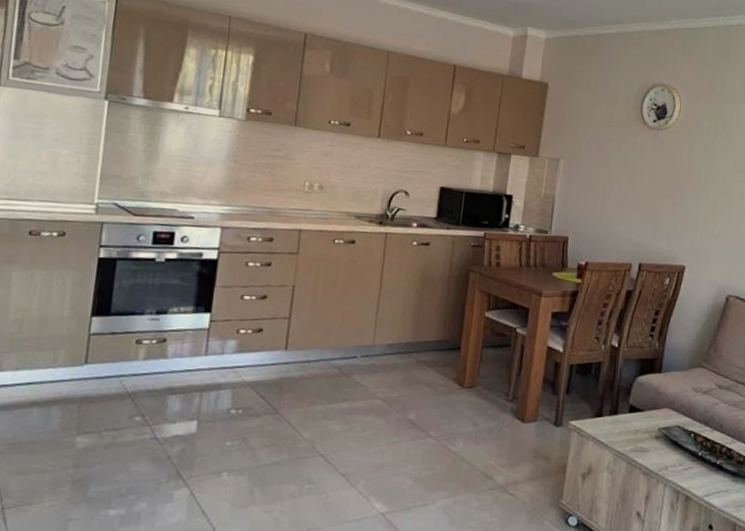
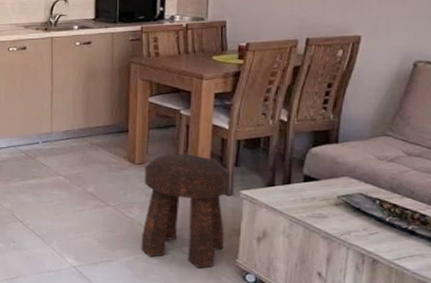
stool: none [461,377,560,511] -> present [141,153,230,269]

